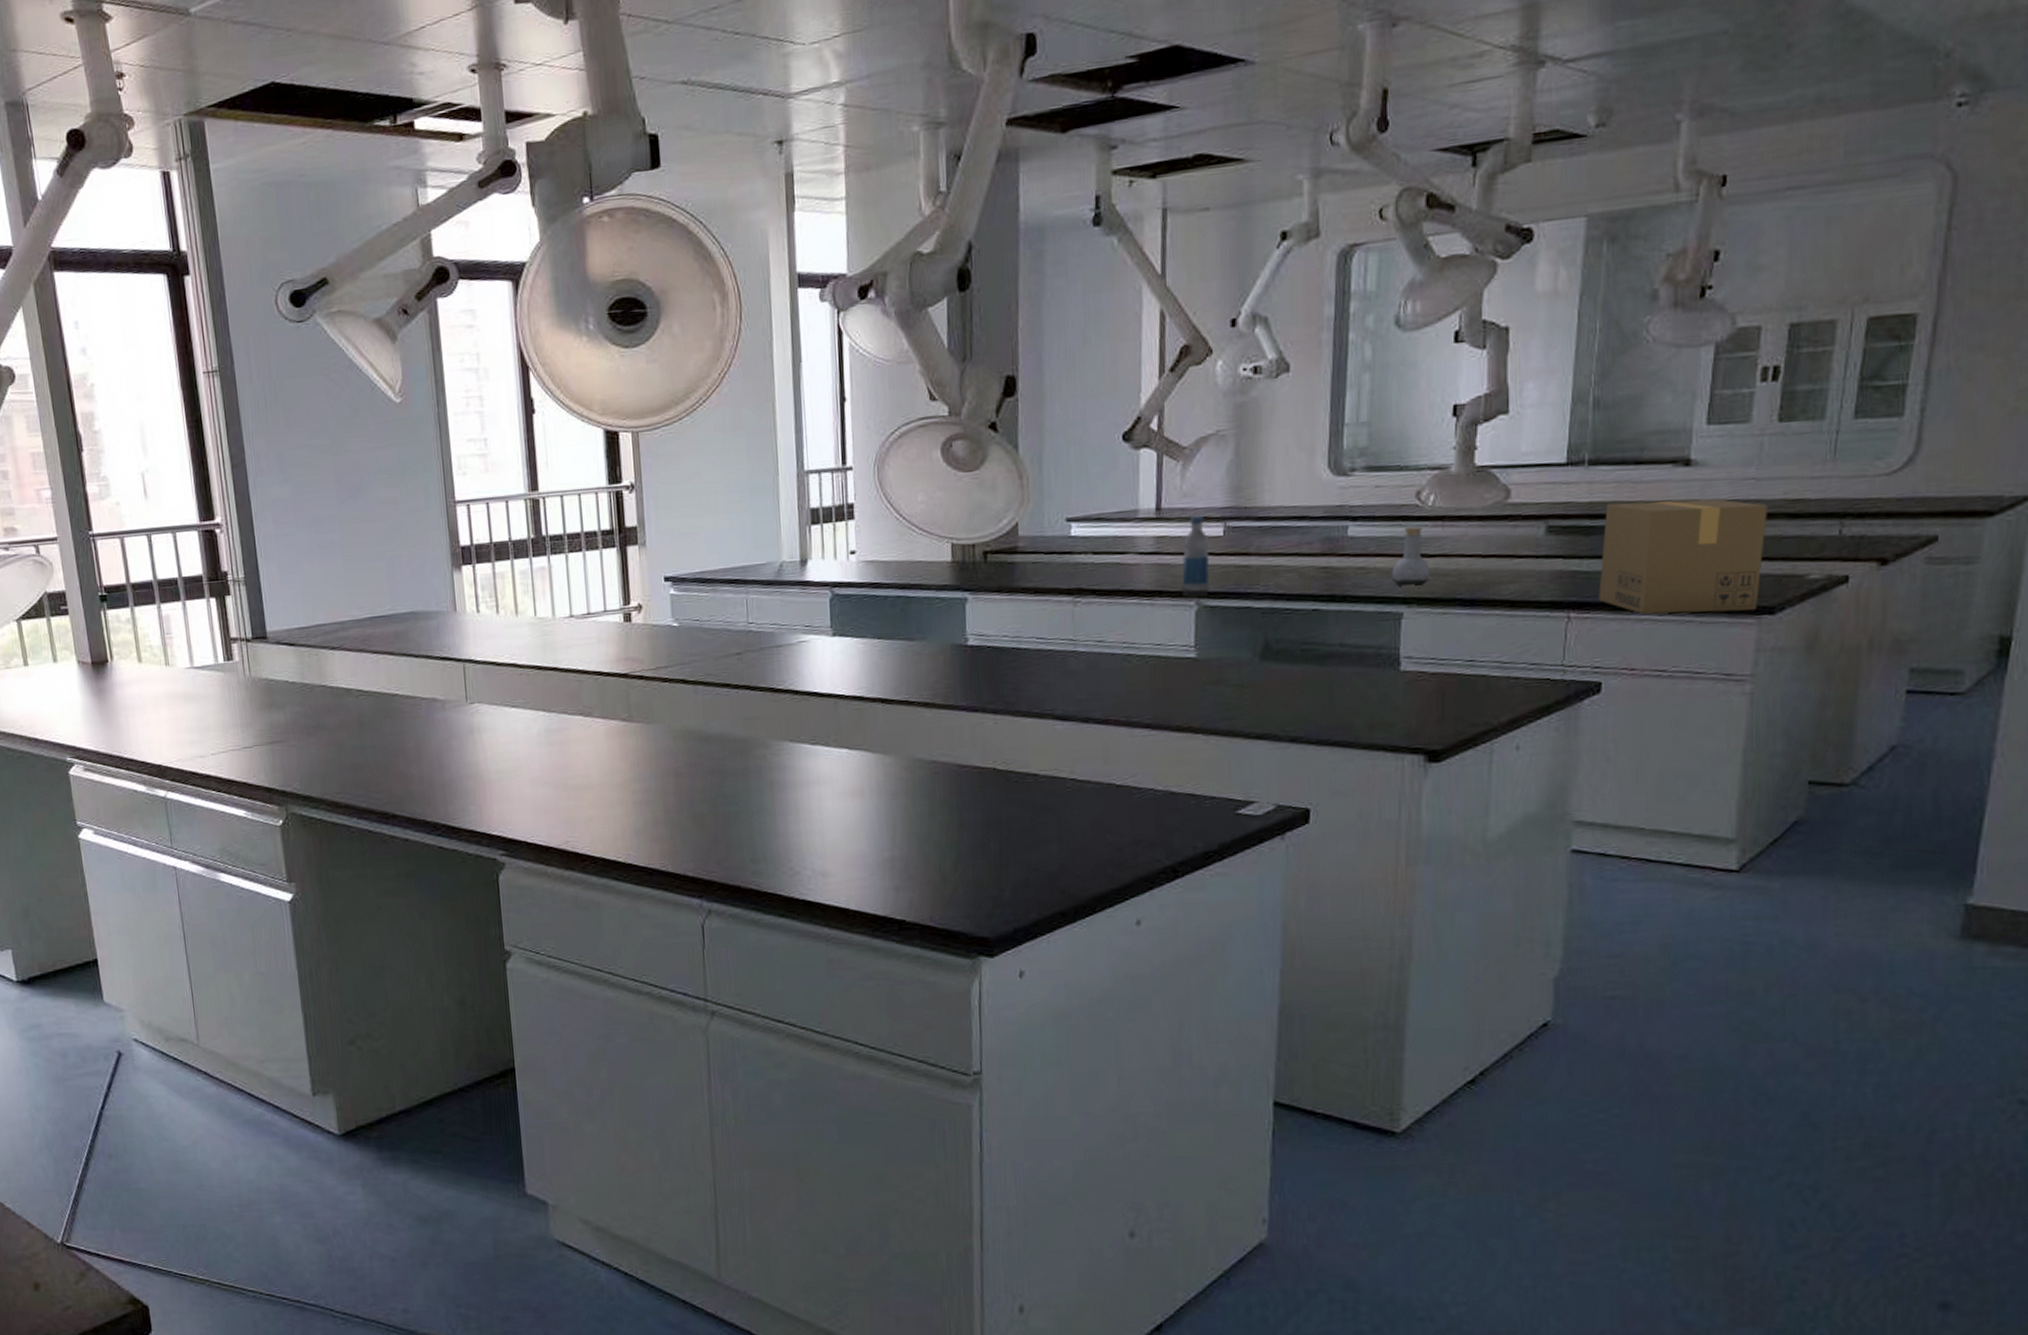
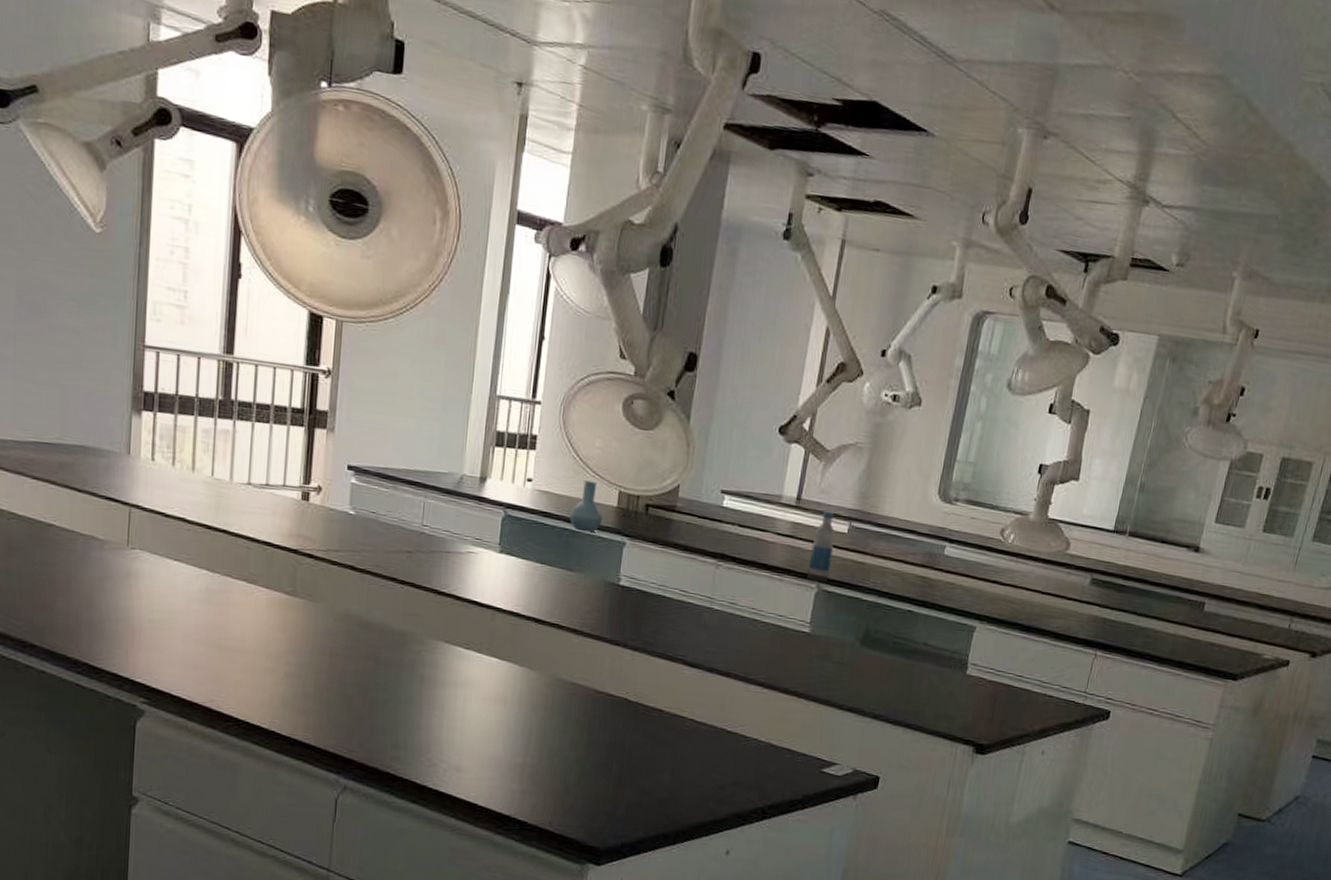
flask: none [901,539,938,596] -> present [569,480,603,533]
flask: present [1391,526,1431,590] -> none [972,556,1002,609]
cardboard box: present [1598,498,1767,615] -> none [1119,570,1245,675]

